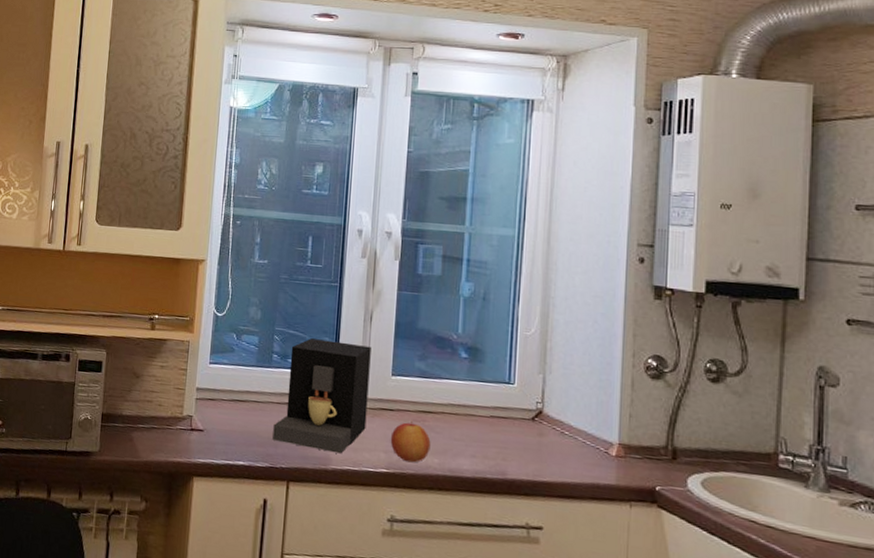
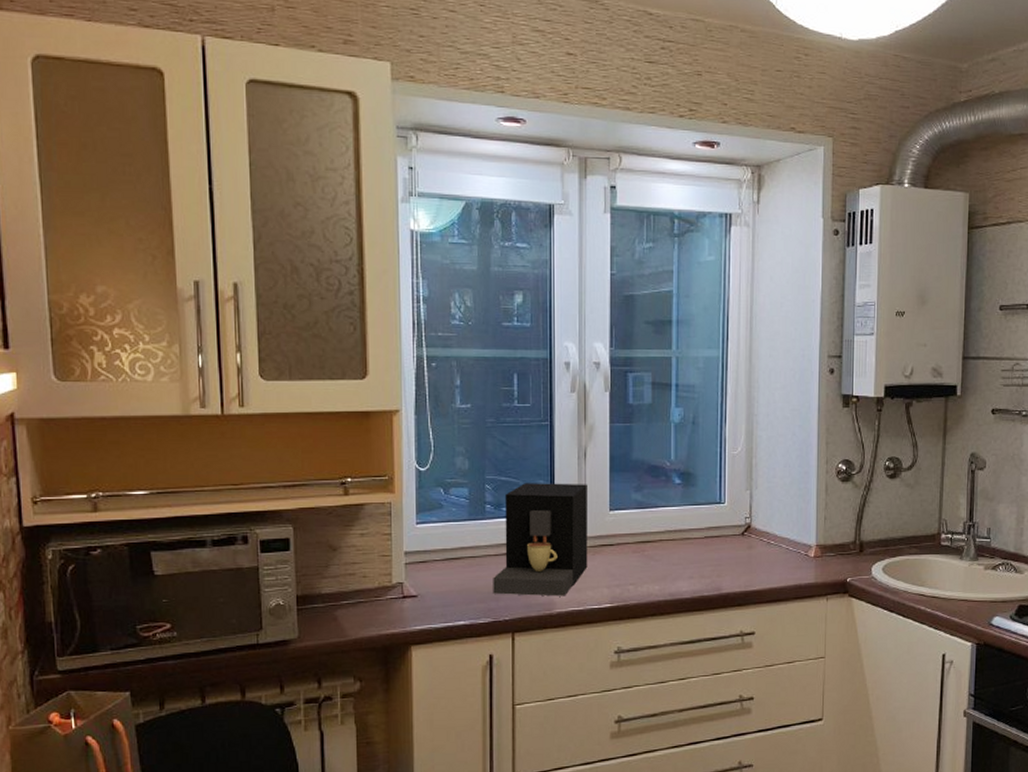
apple: present [390,420,431,463] -> none [612,552,651,593]

